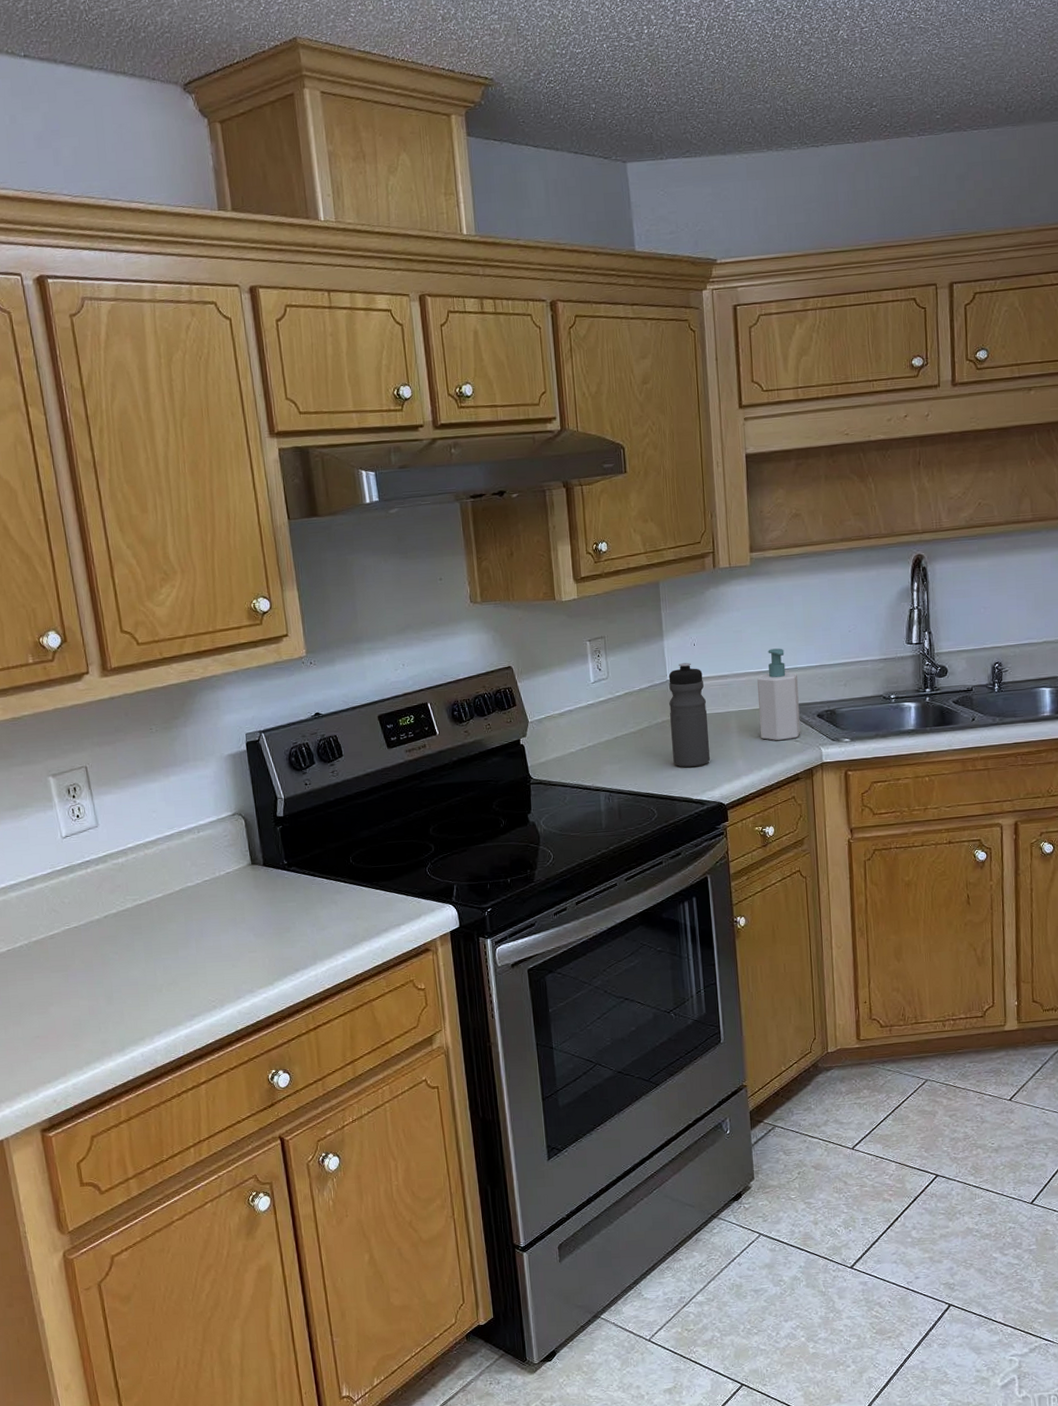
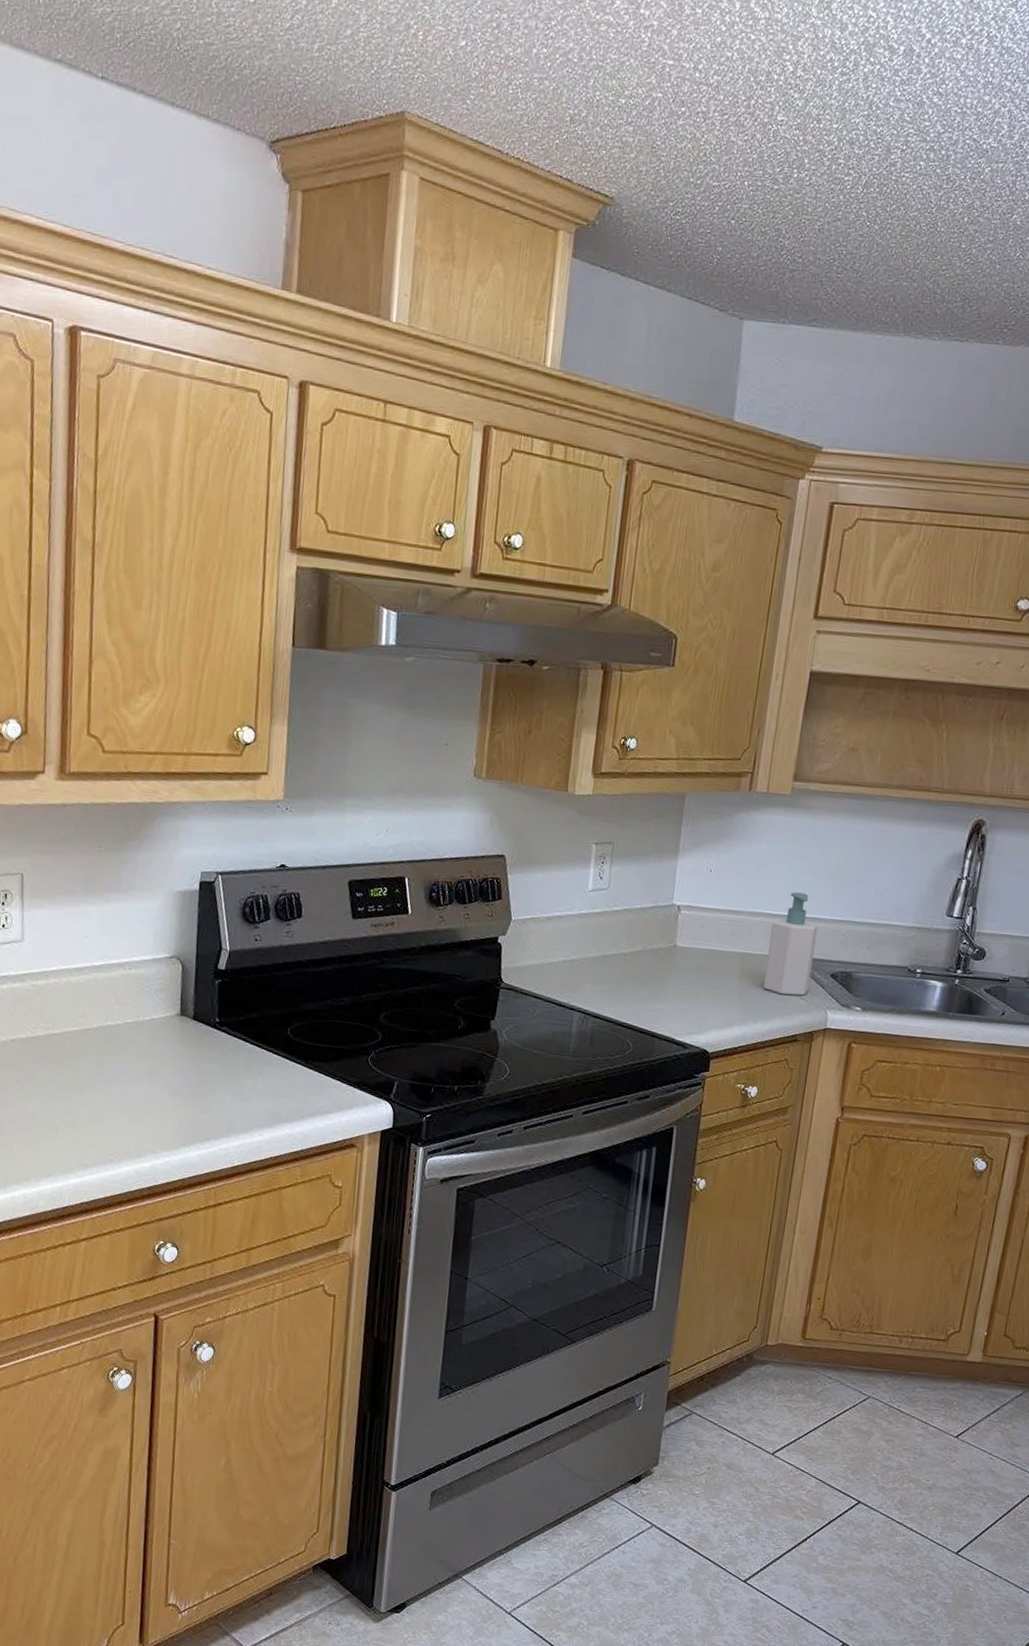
water bottle: present [668,662,710,768] -> none [661,887,714,1006]

